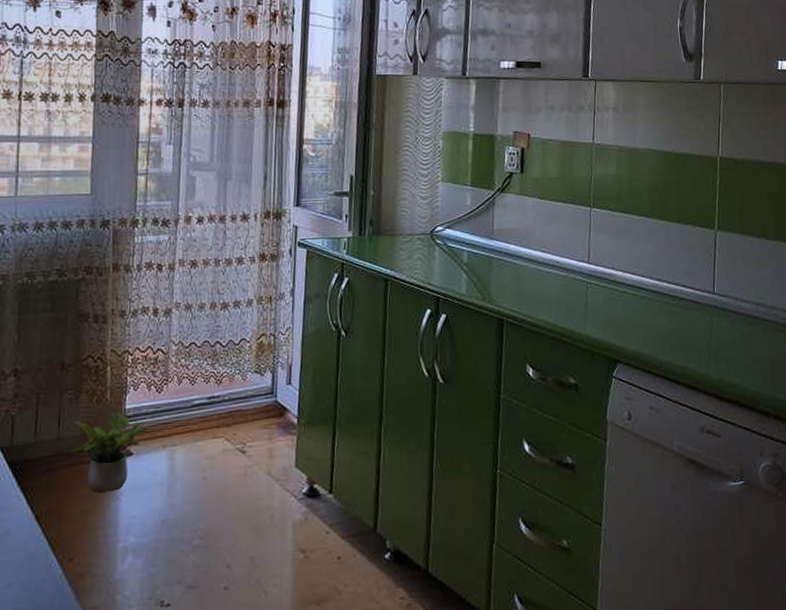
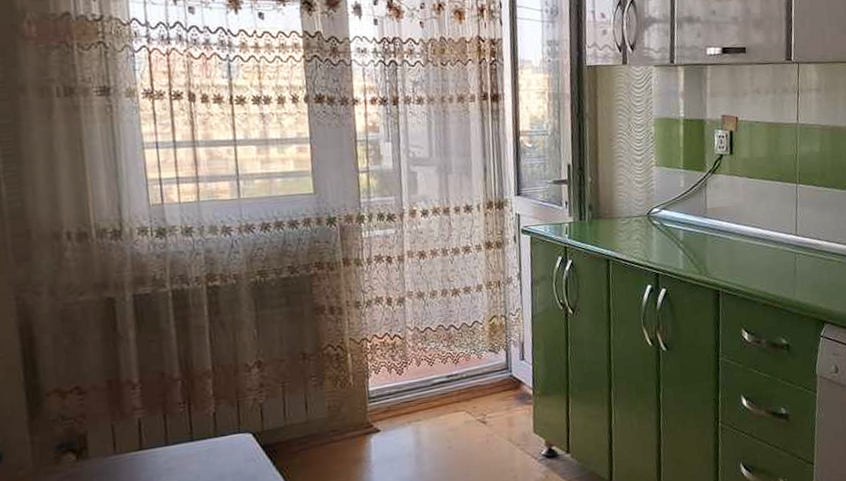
potted plant: present [70,412,146,493] -> none [319,394,391,467]

